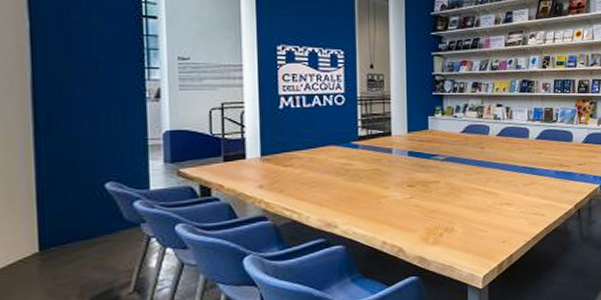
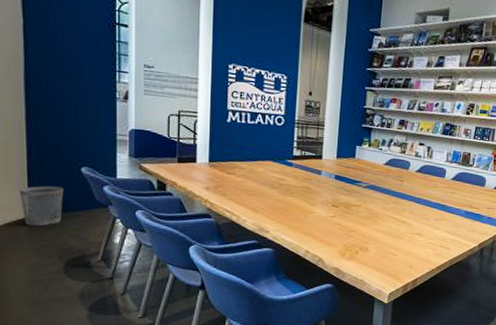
wastebasket: none [25,210,84,263] -> present [18,185,64,227]

